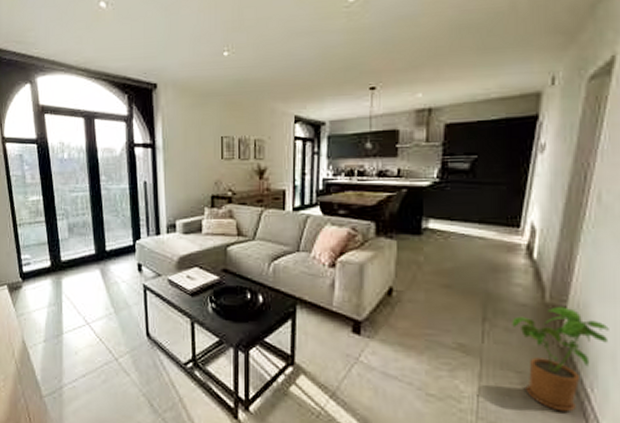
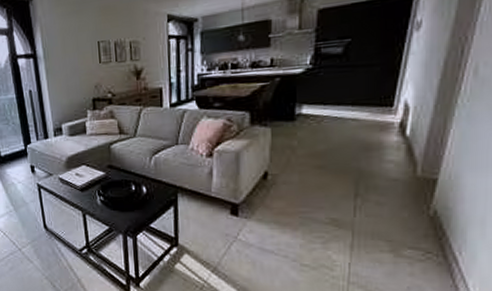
house plant: present [512,306,609,412] -> none [383,178,480,274]

